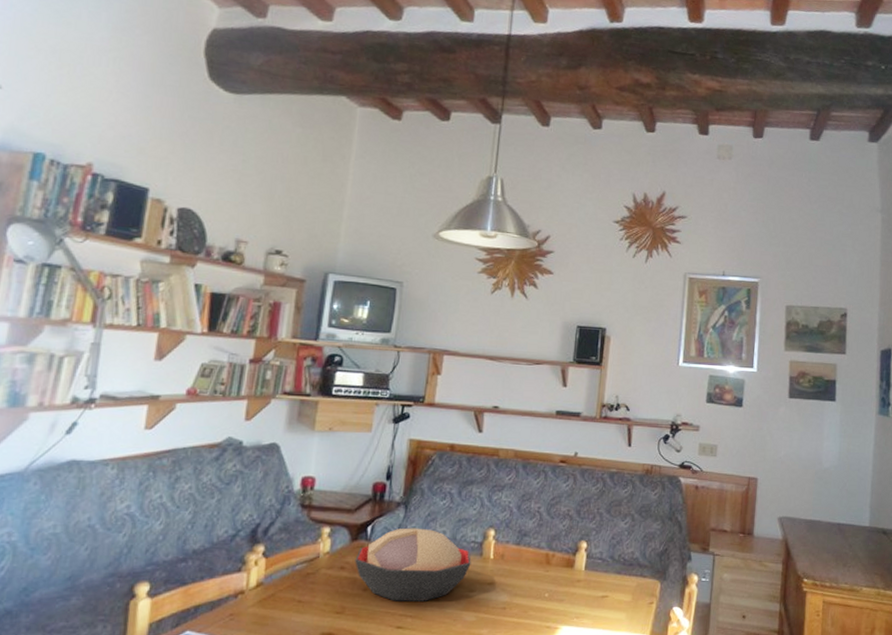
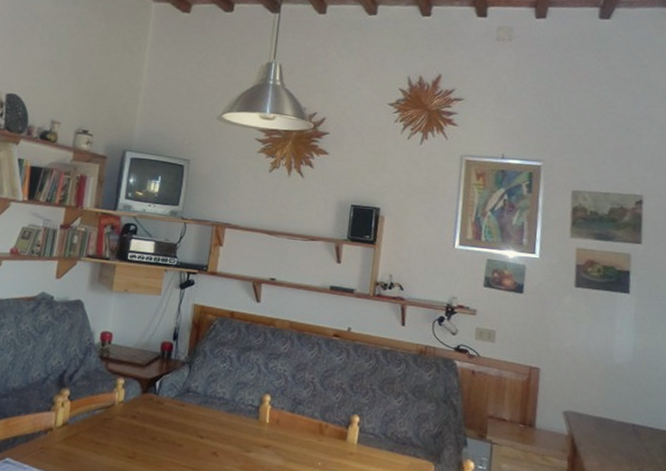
decorative bowl: present [355,528,471,601] -> none [145,386,249,456]

